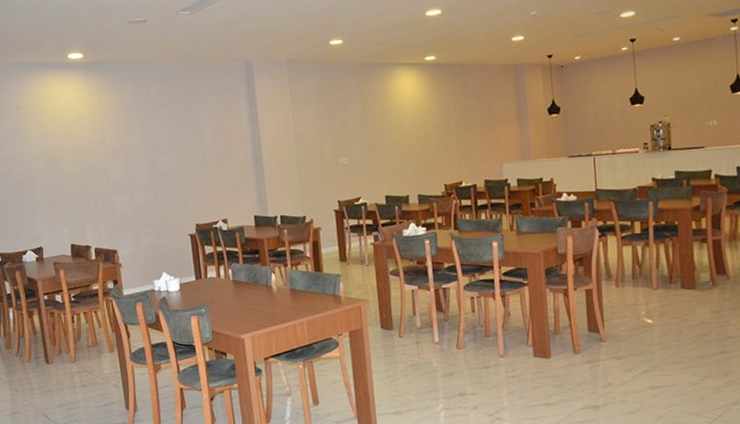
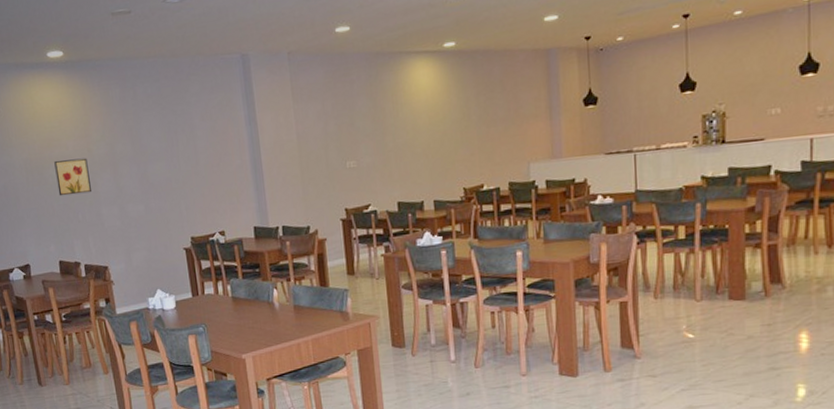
wall art: none [70,149,105,184] -> present [54,158,93,196]

